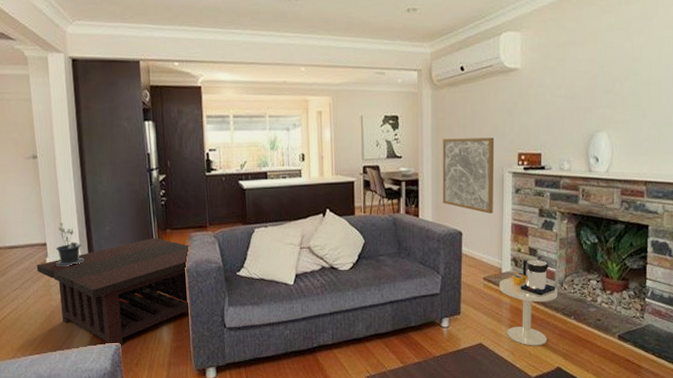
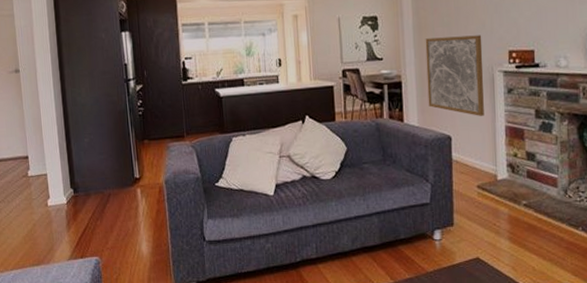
coffee table: present [36,237,191,347] -> none [19,148,170,262]
potted plant: present [55,223,84,267] -> none [37,135,64,180]
side table: present [499,259,558,346] -> none [495,164,562,261]

